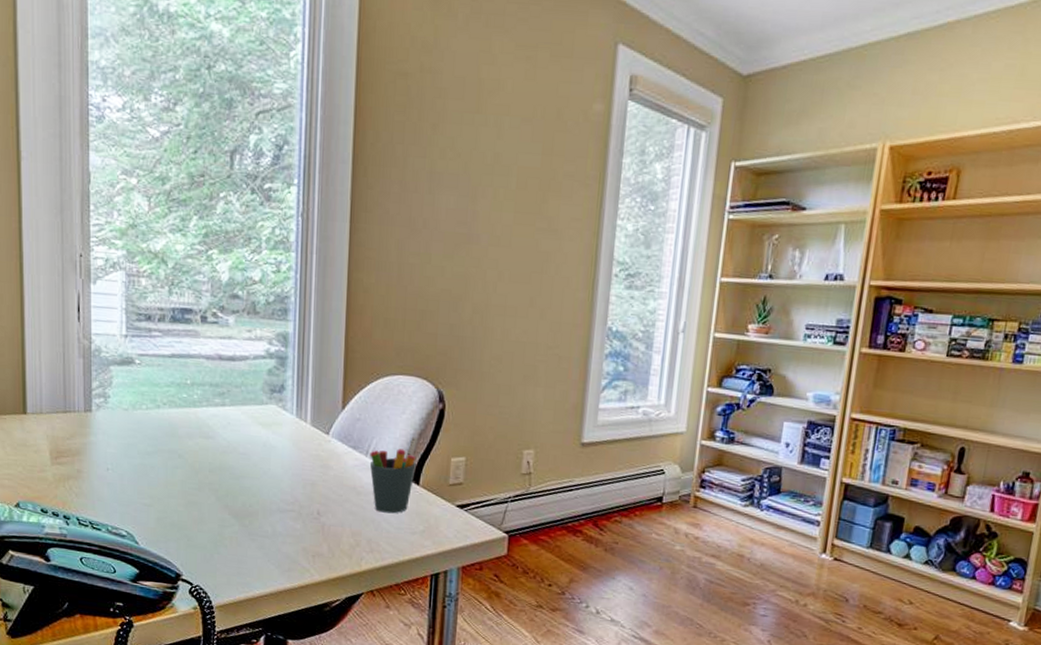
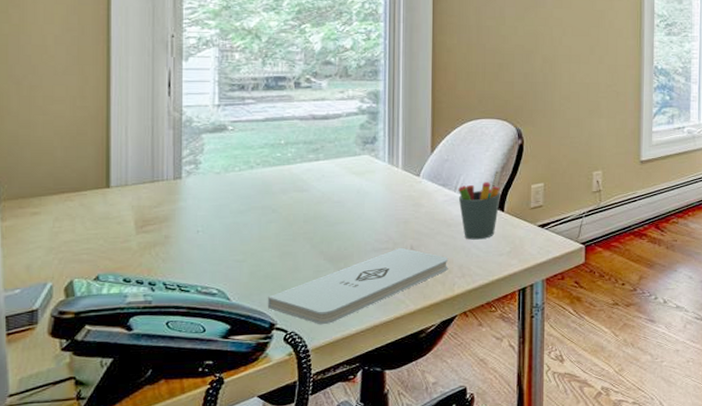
notepad: none [173,511,357,583] -> present [267,247,449,325]

